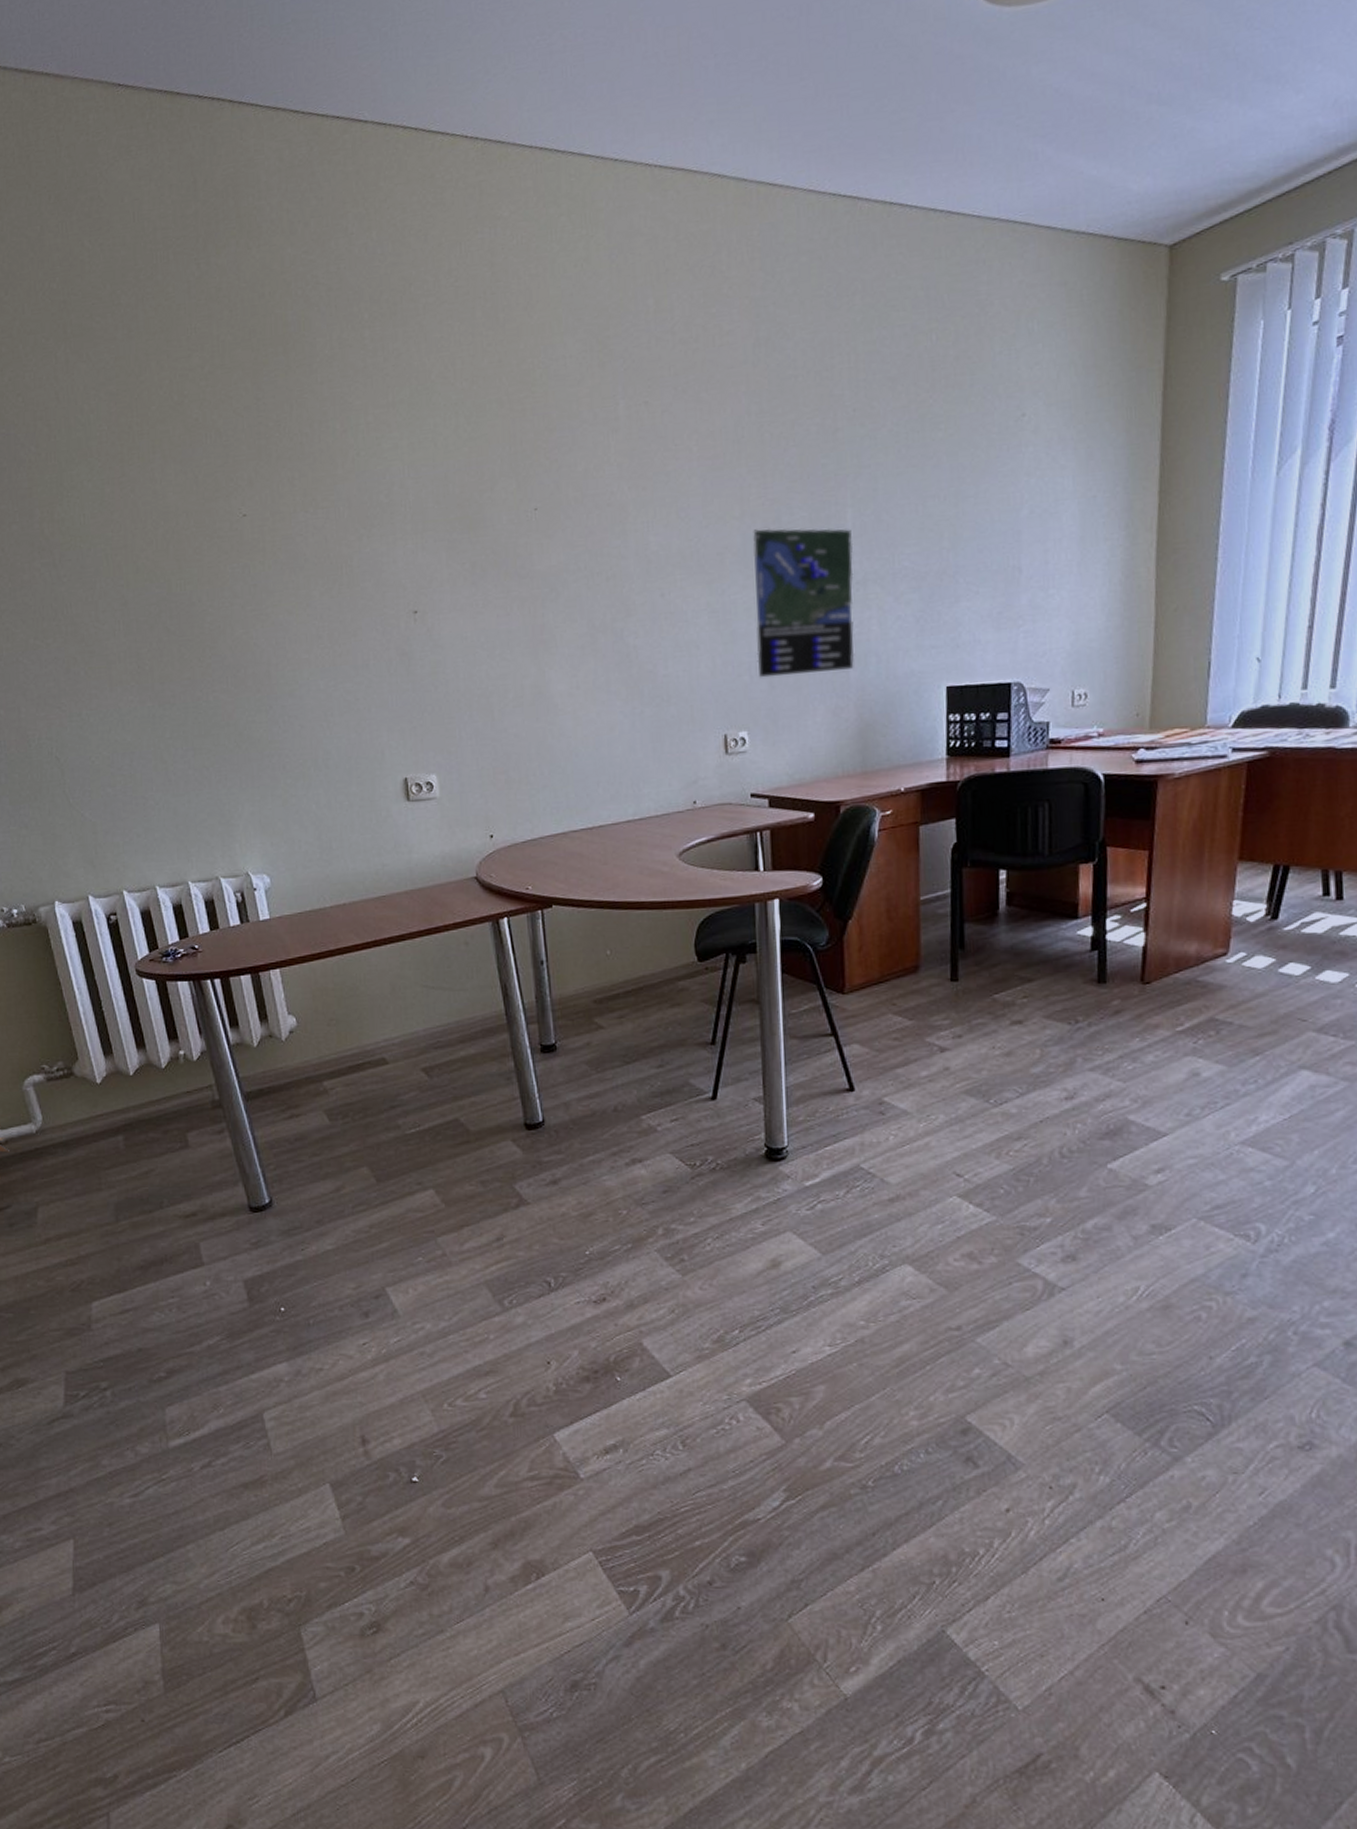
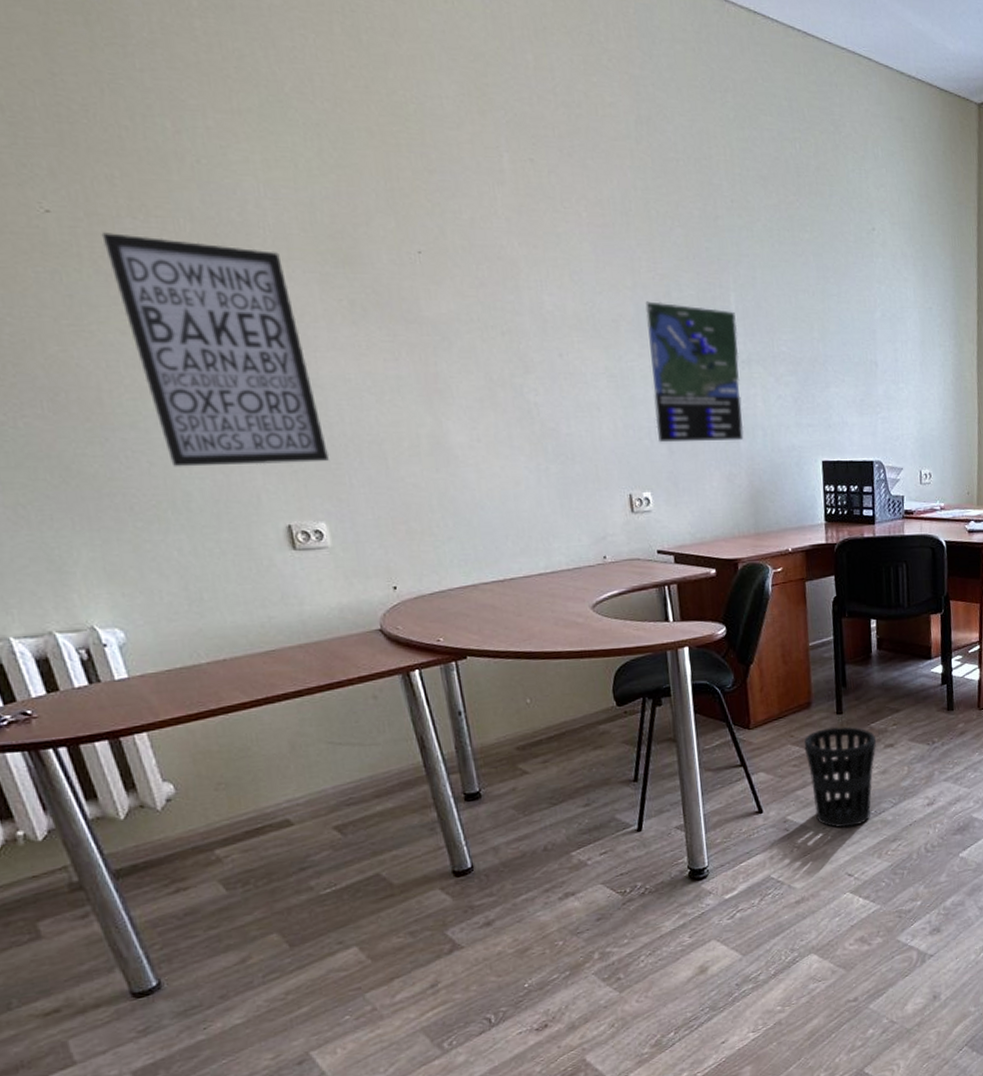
wall art: none [281,525,444,729] -> present [101,232,330,467]
wastebasket: none [908,995,1000,1117] -> present [804,726,876,828]

